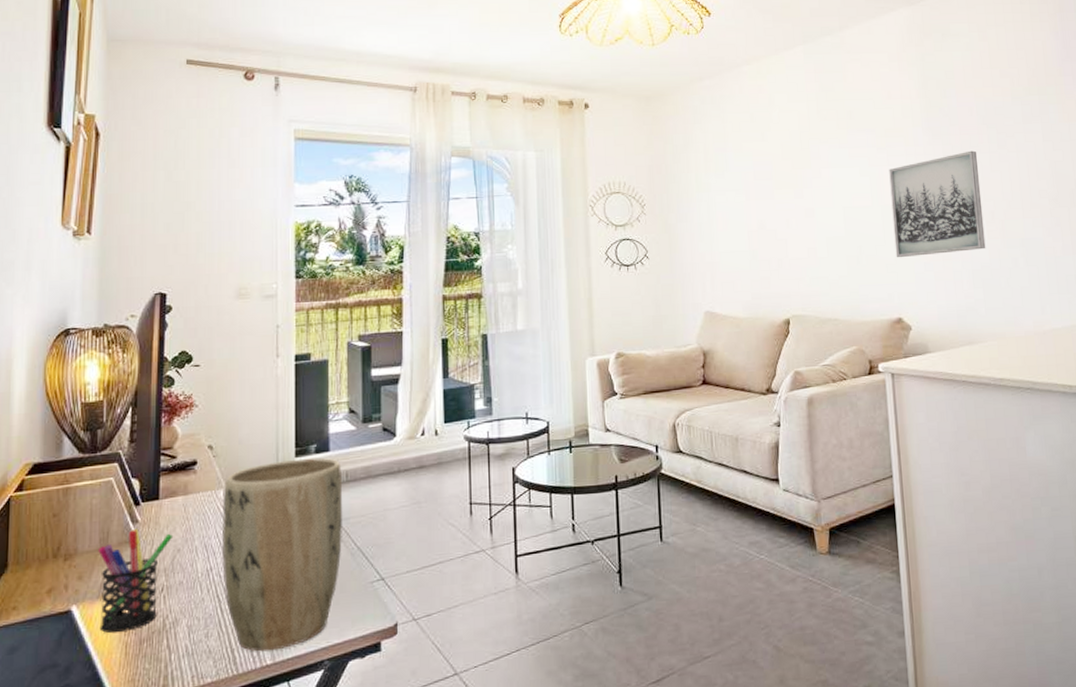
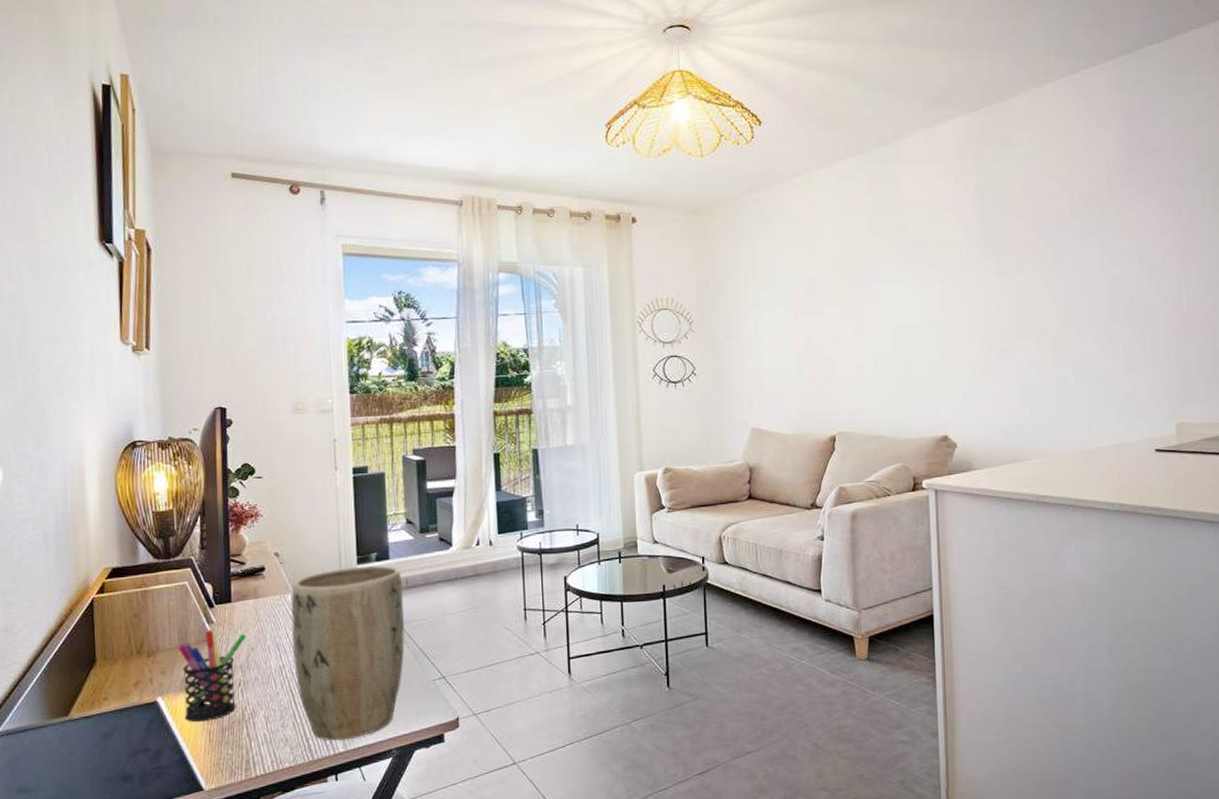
wall art: present [889,150,986,258] -> none [940,266,1036,376]

